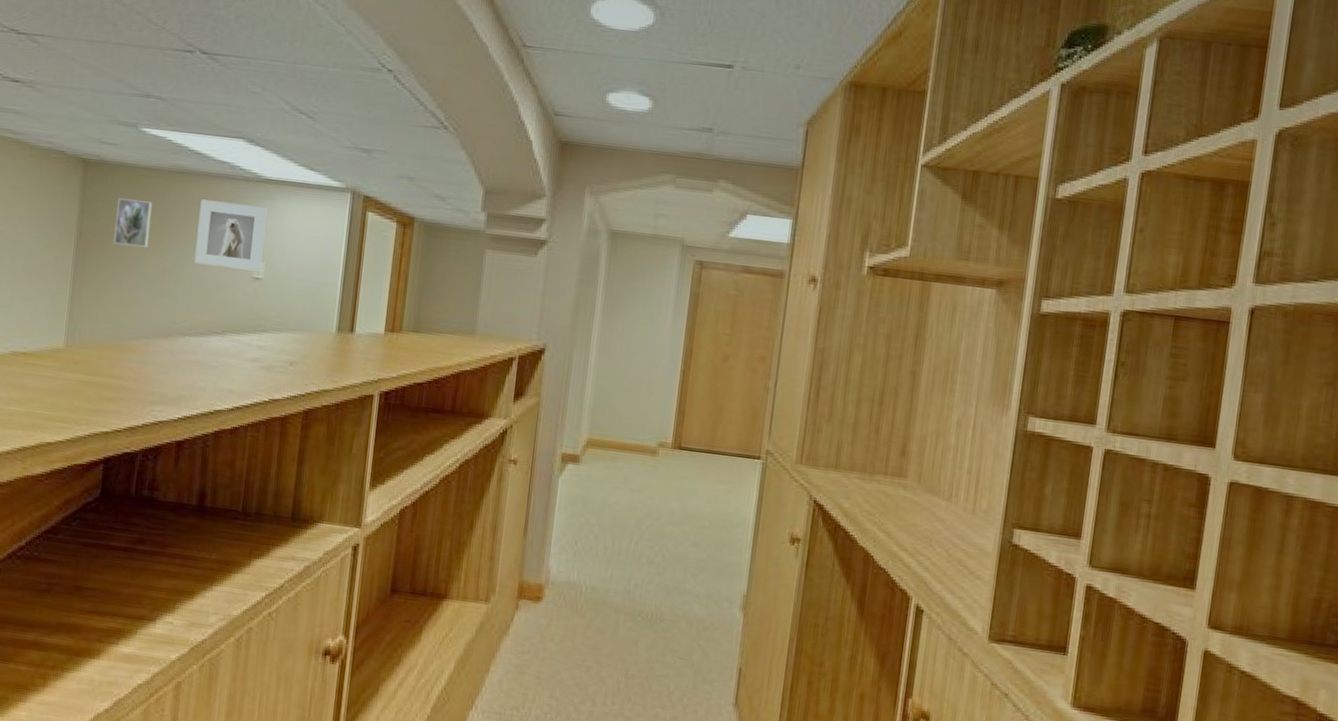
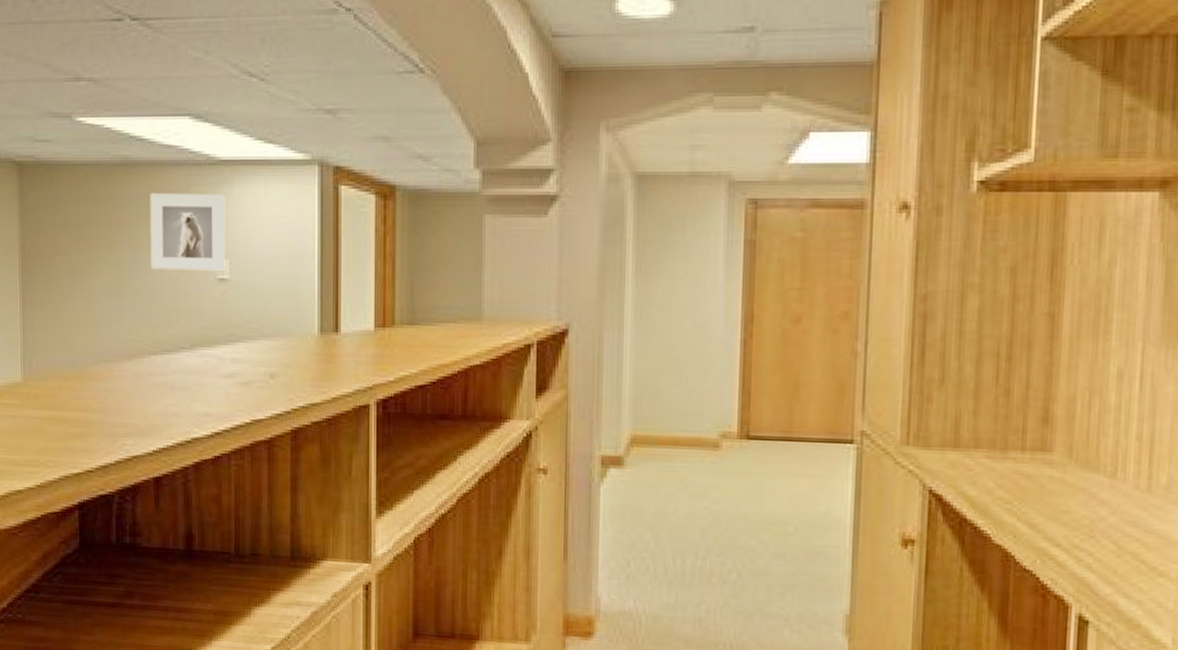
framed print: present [113,198,153,247] -> none [59,202,99,257]

